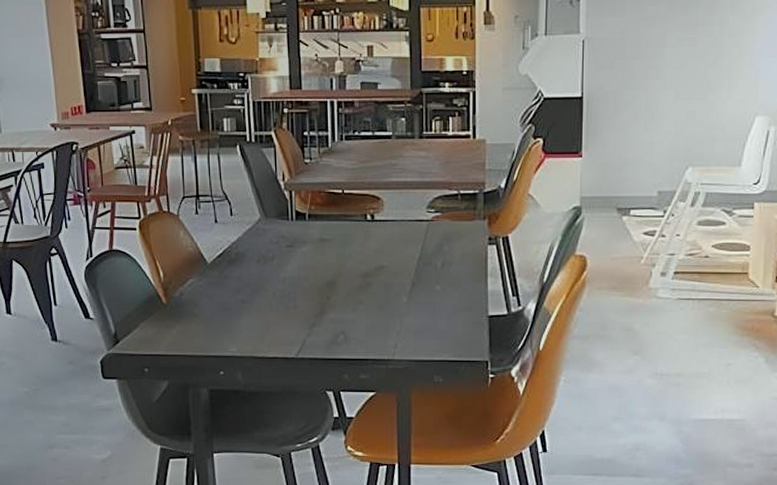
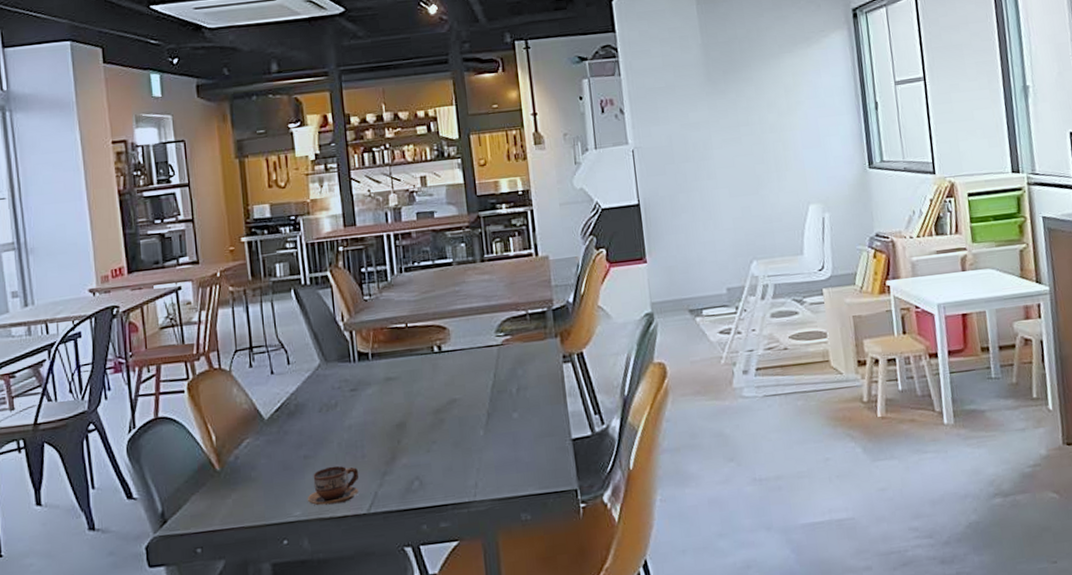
cup: none [242,312,290,346] -> present [307,465,360,506]

